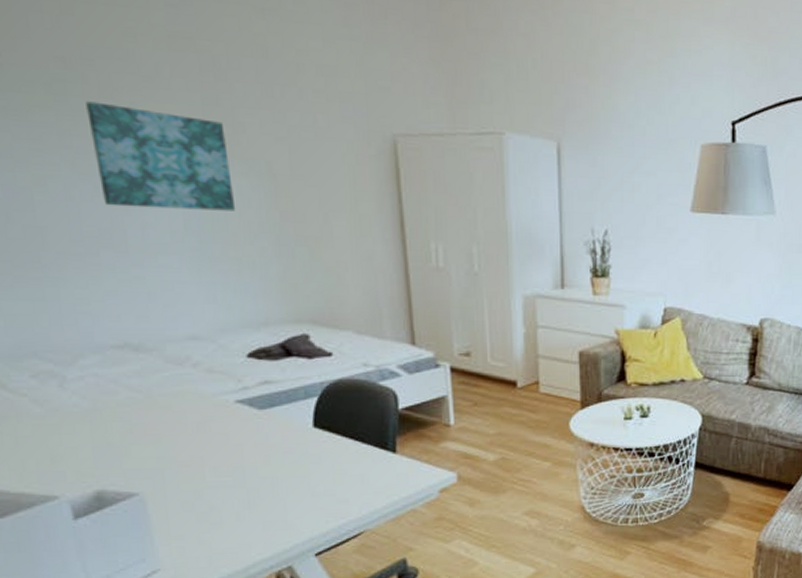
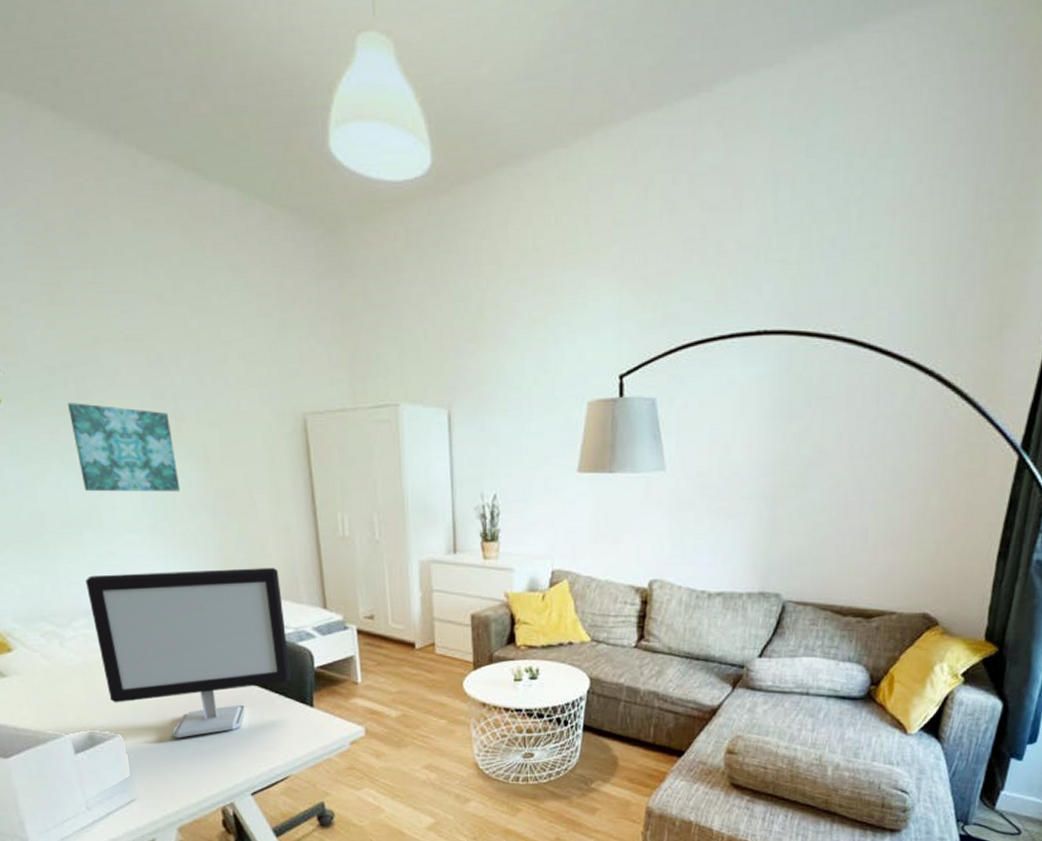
computer monitor: none [100,298,369,495] -> present [85,567,291,738]

